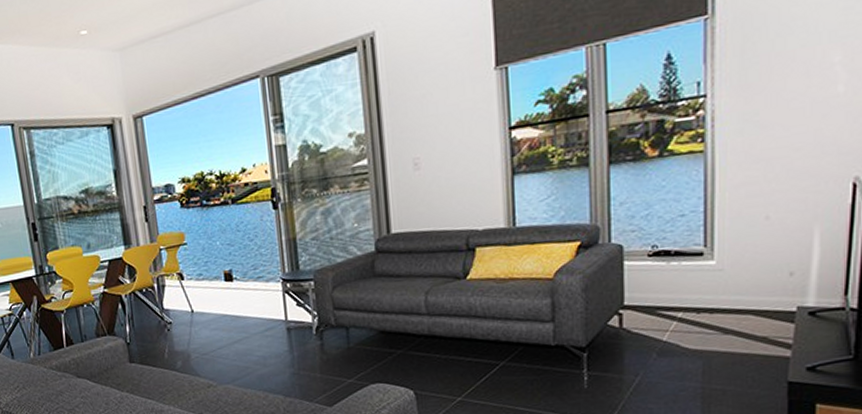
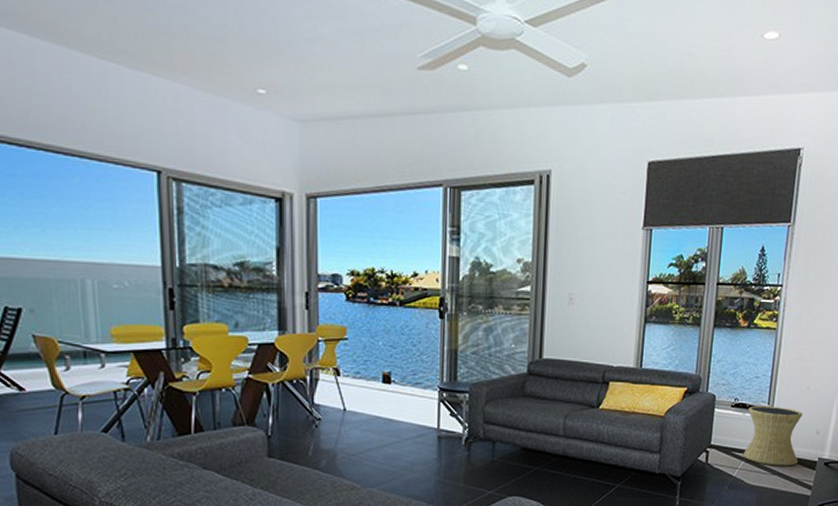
side table: none [674,247,764,323] -> present [742,405,802,466]

